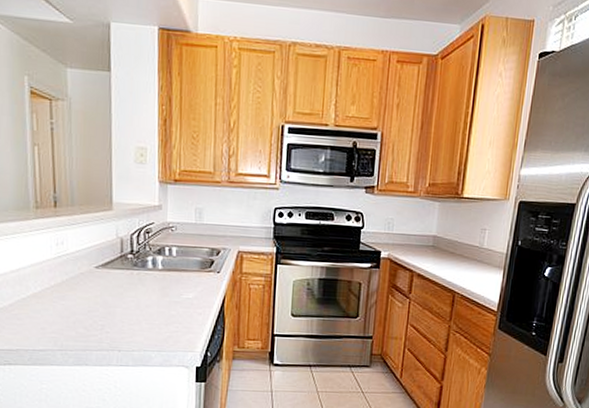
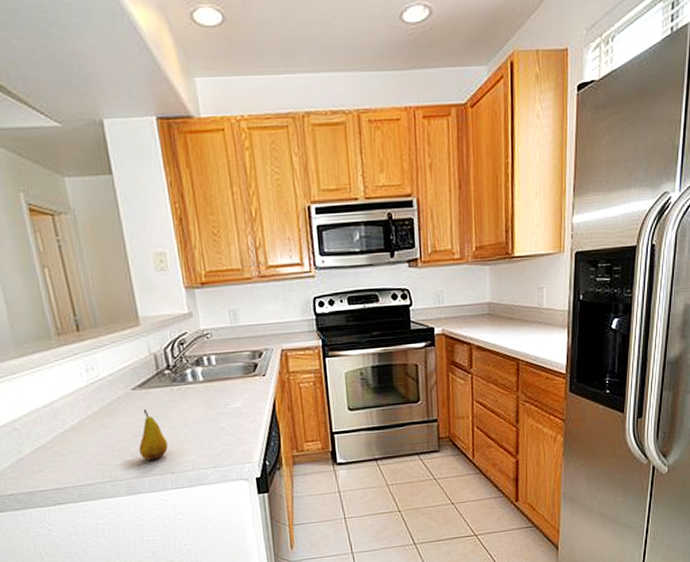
fruit: none [91,288,119,336] -> present [138,410,168,460]

